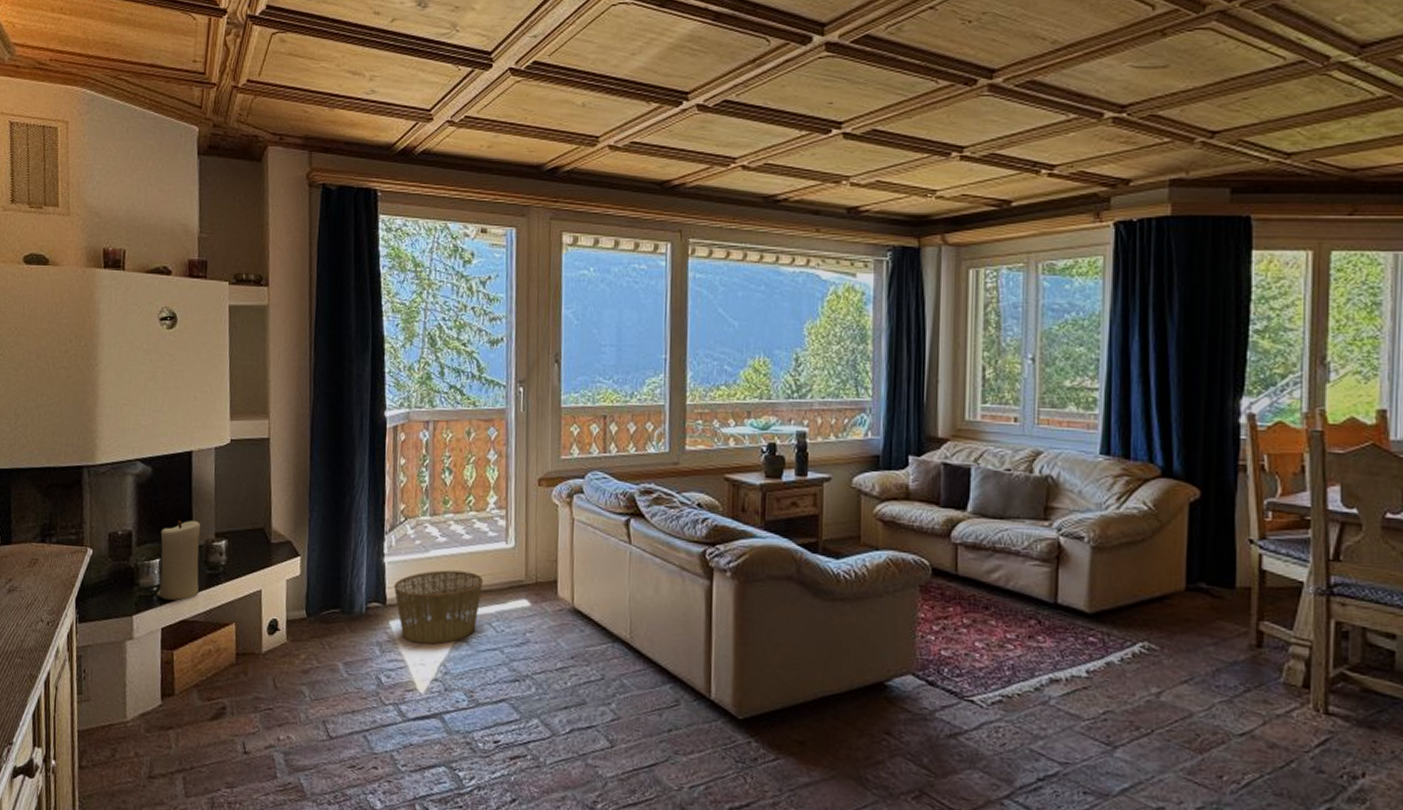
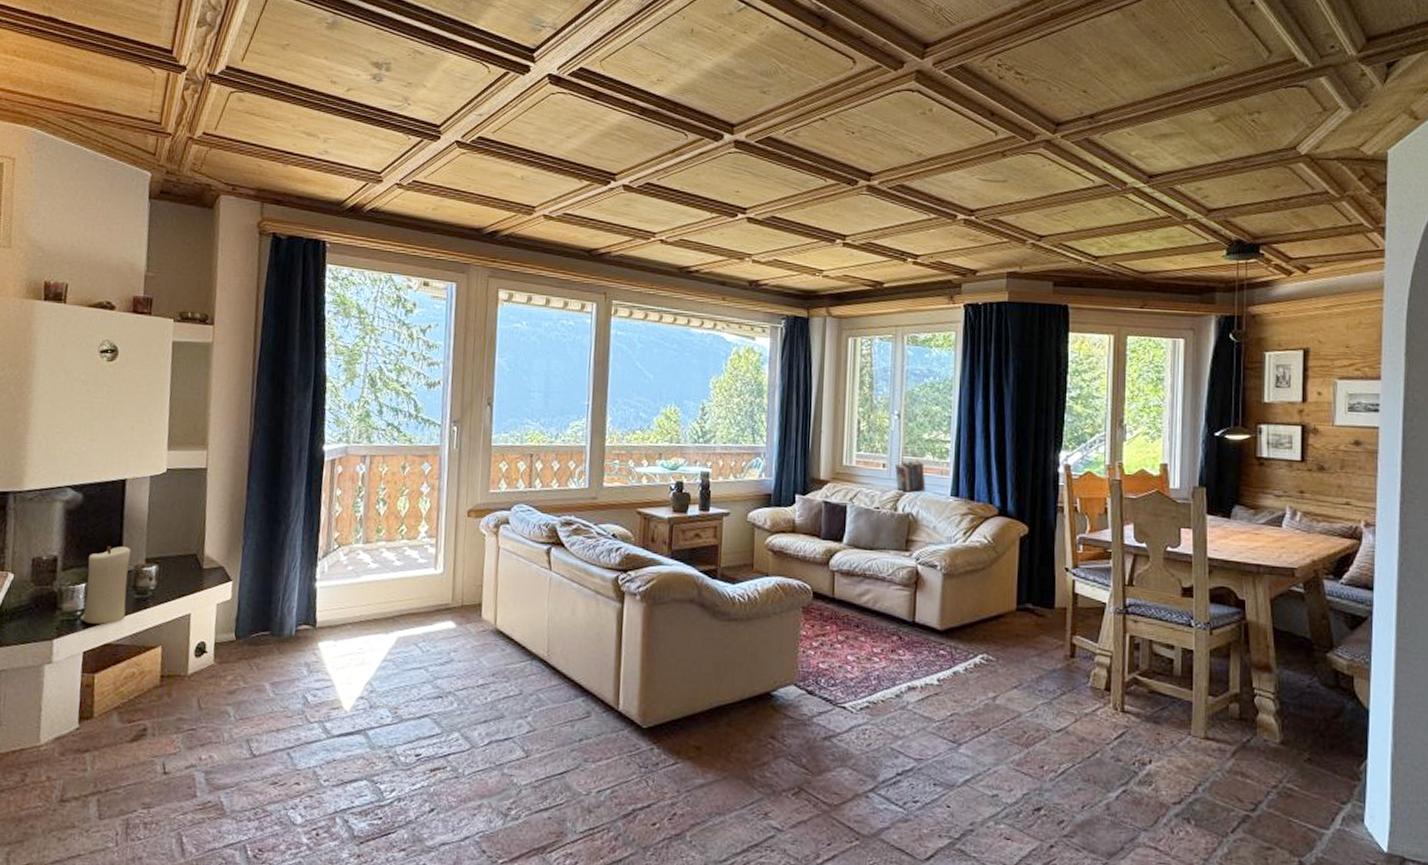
basket: present [394,570,484,645] -> none [324,594,412,664]
books: none [1030,412,1069,451] -> present [895,460,926,492]

